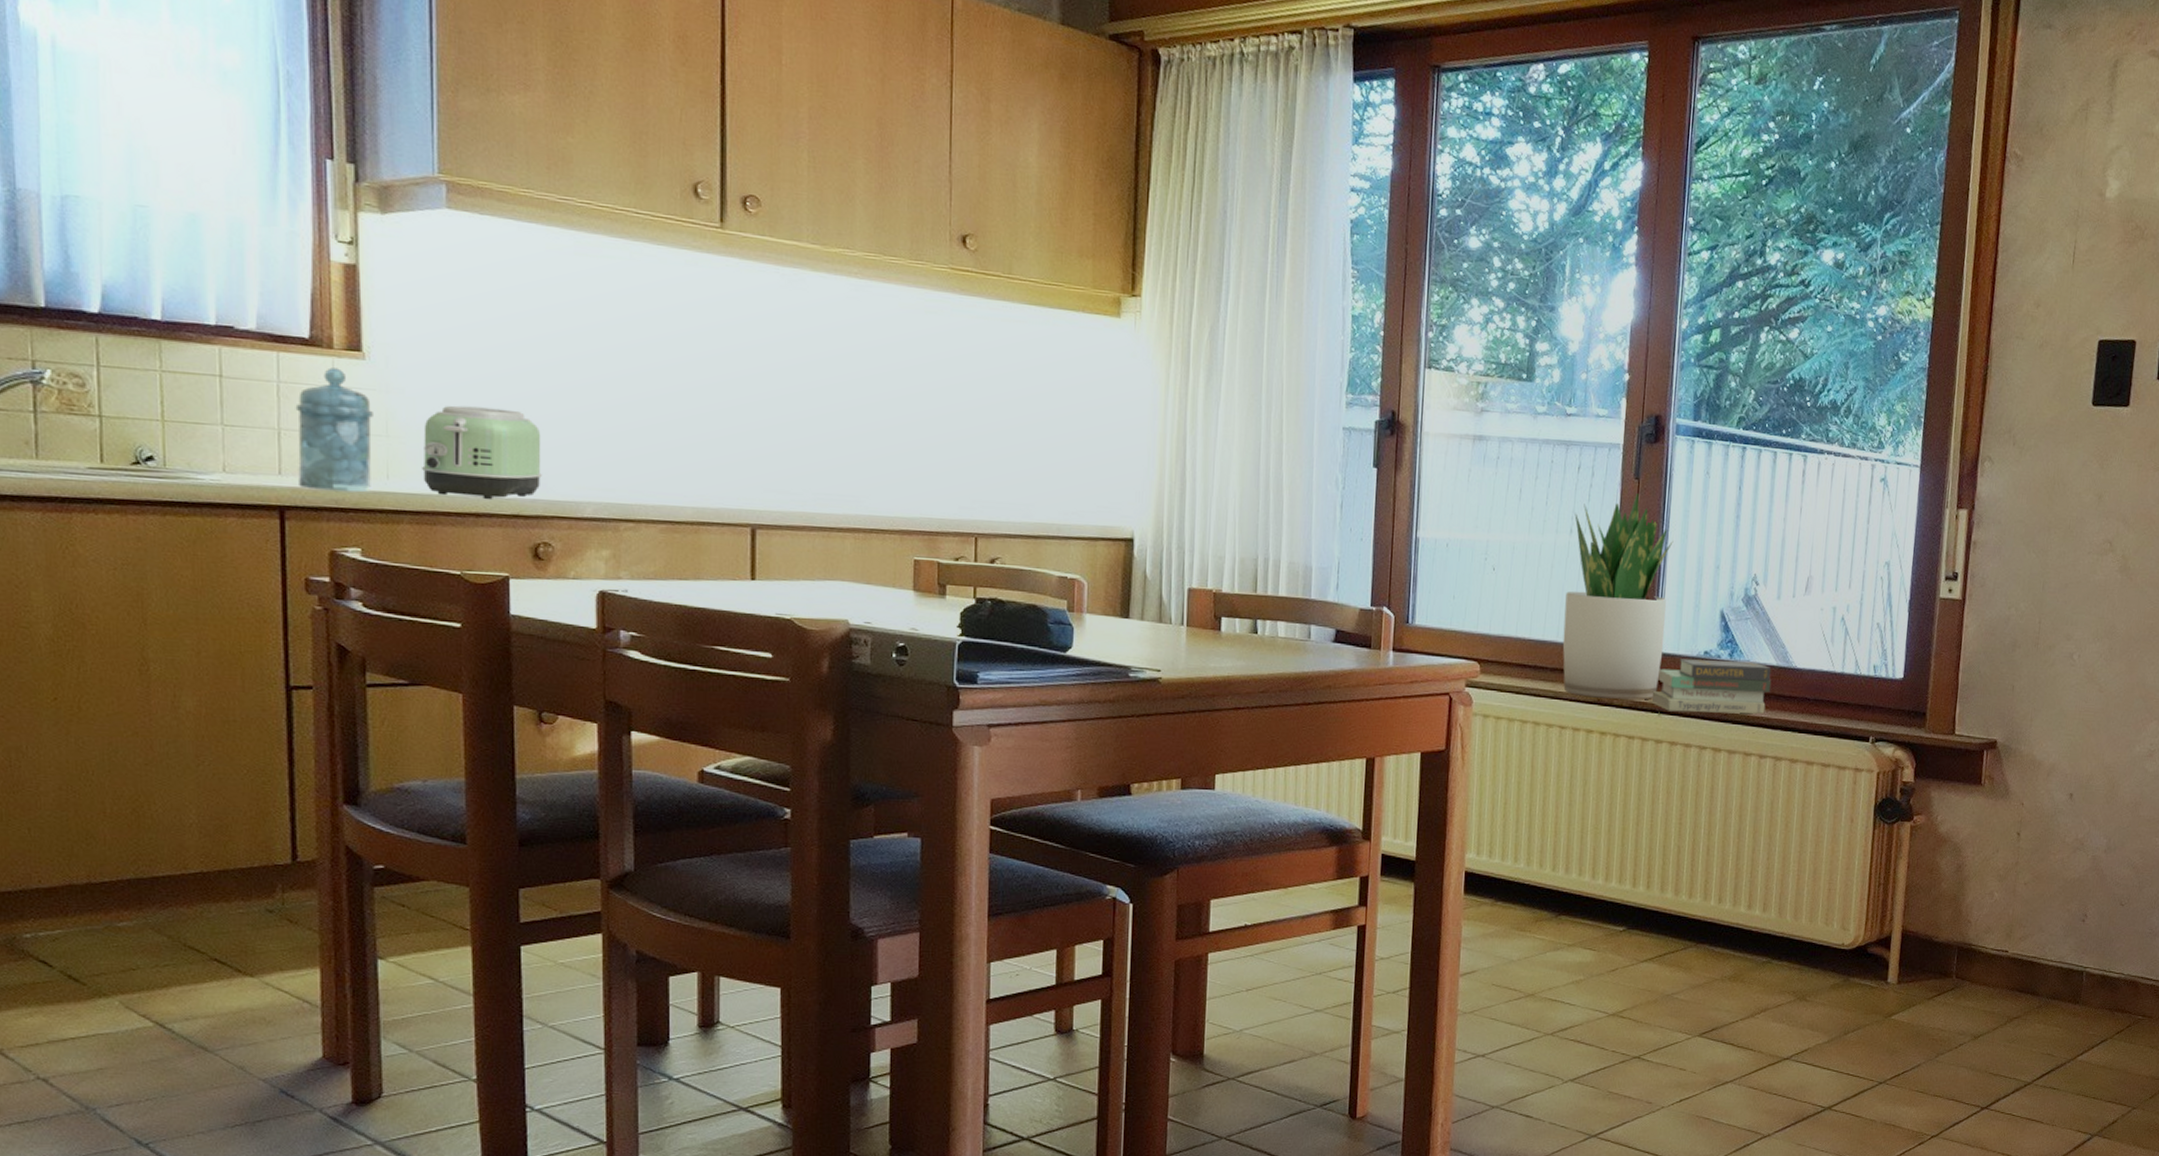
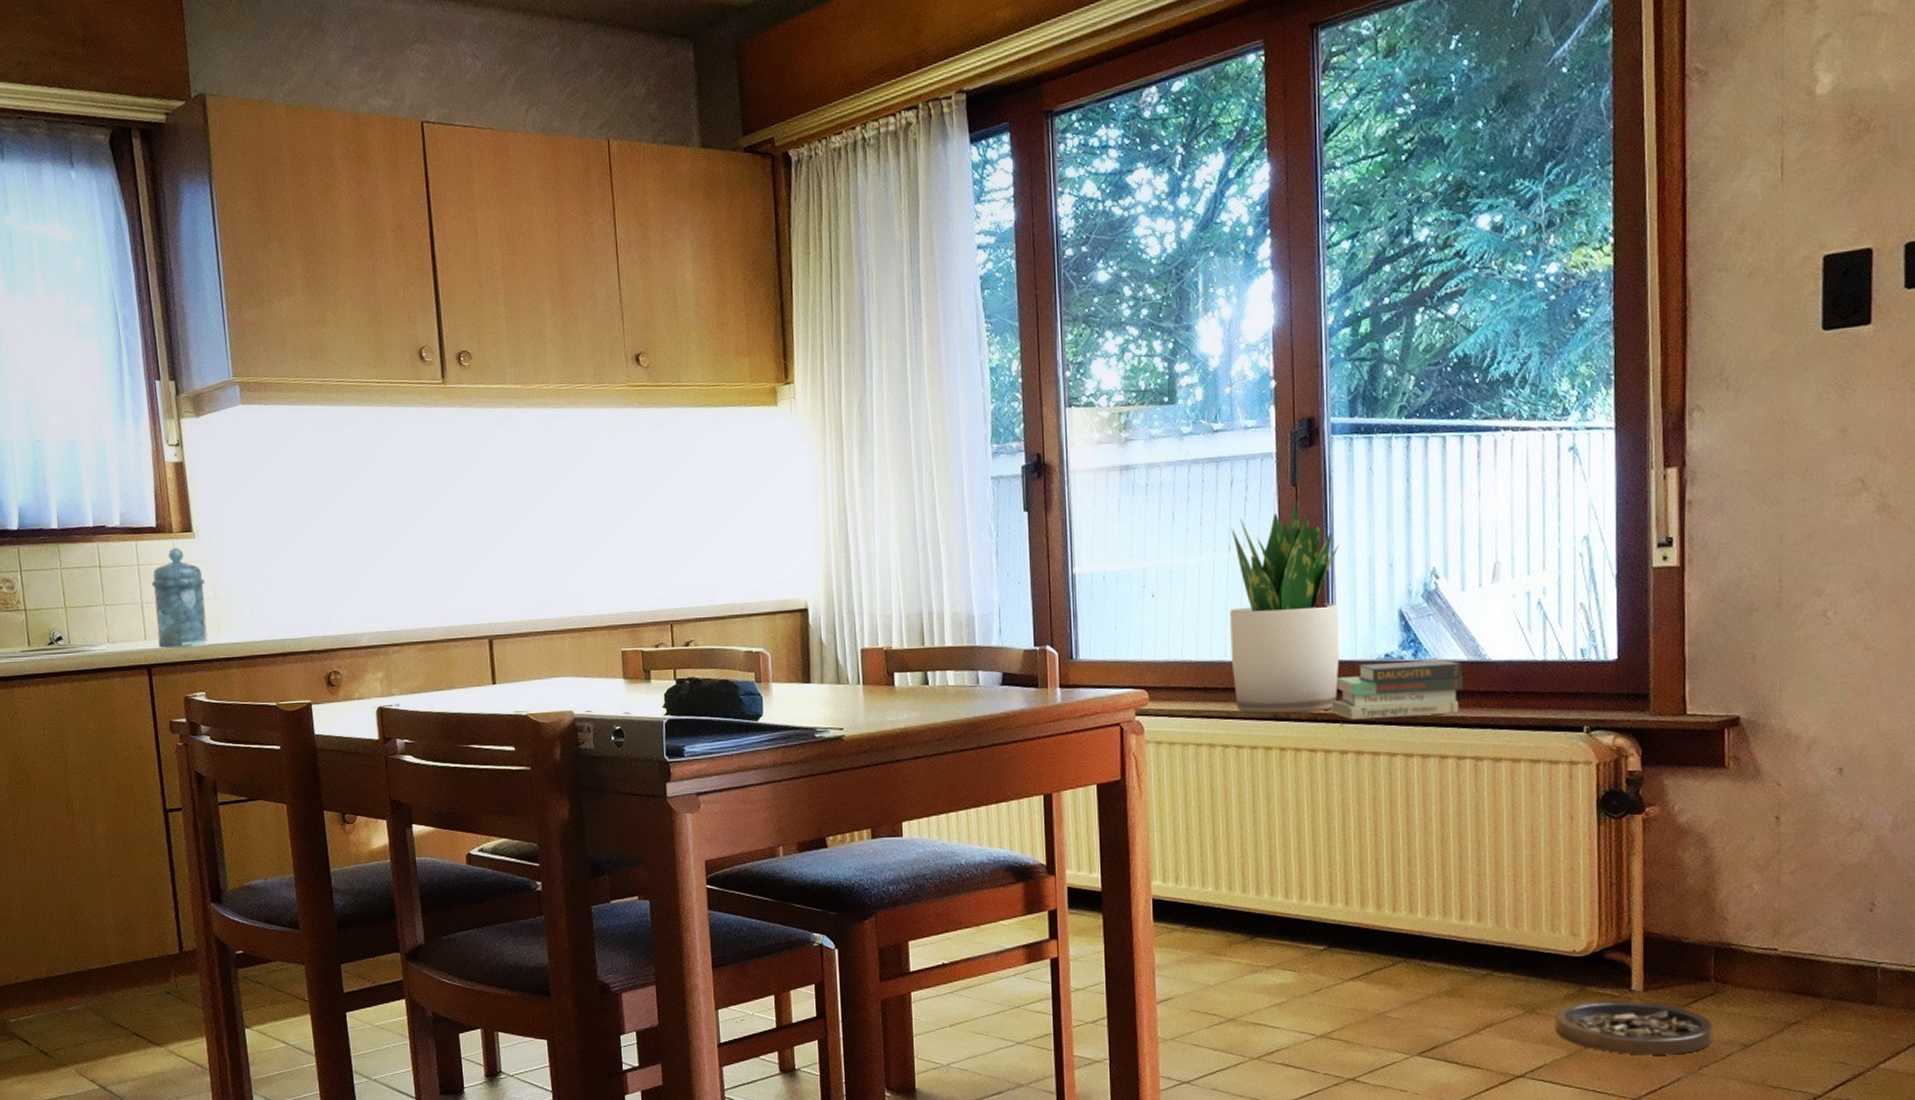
toaster: present [422,405,542,500] -> none [240,563,328,642]
pet bowl: none [1820,990,1951,1043] -> present [1554,1000,1714,1055]

